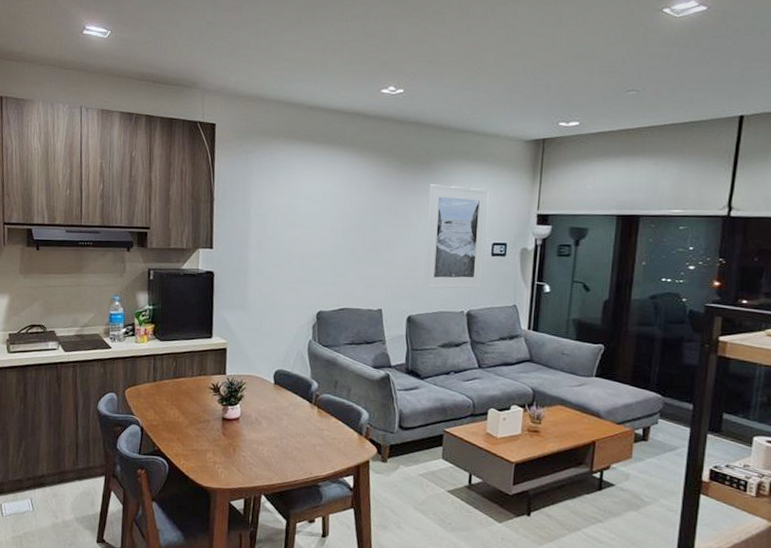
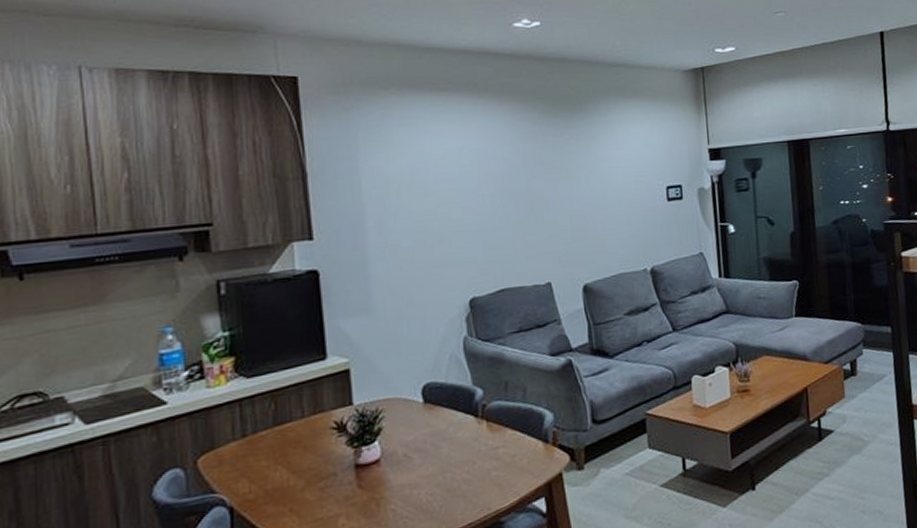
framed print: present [423,184,489,290] -> none [586,127,663,250]

